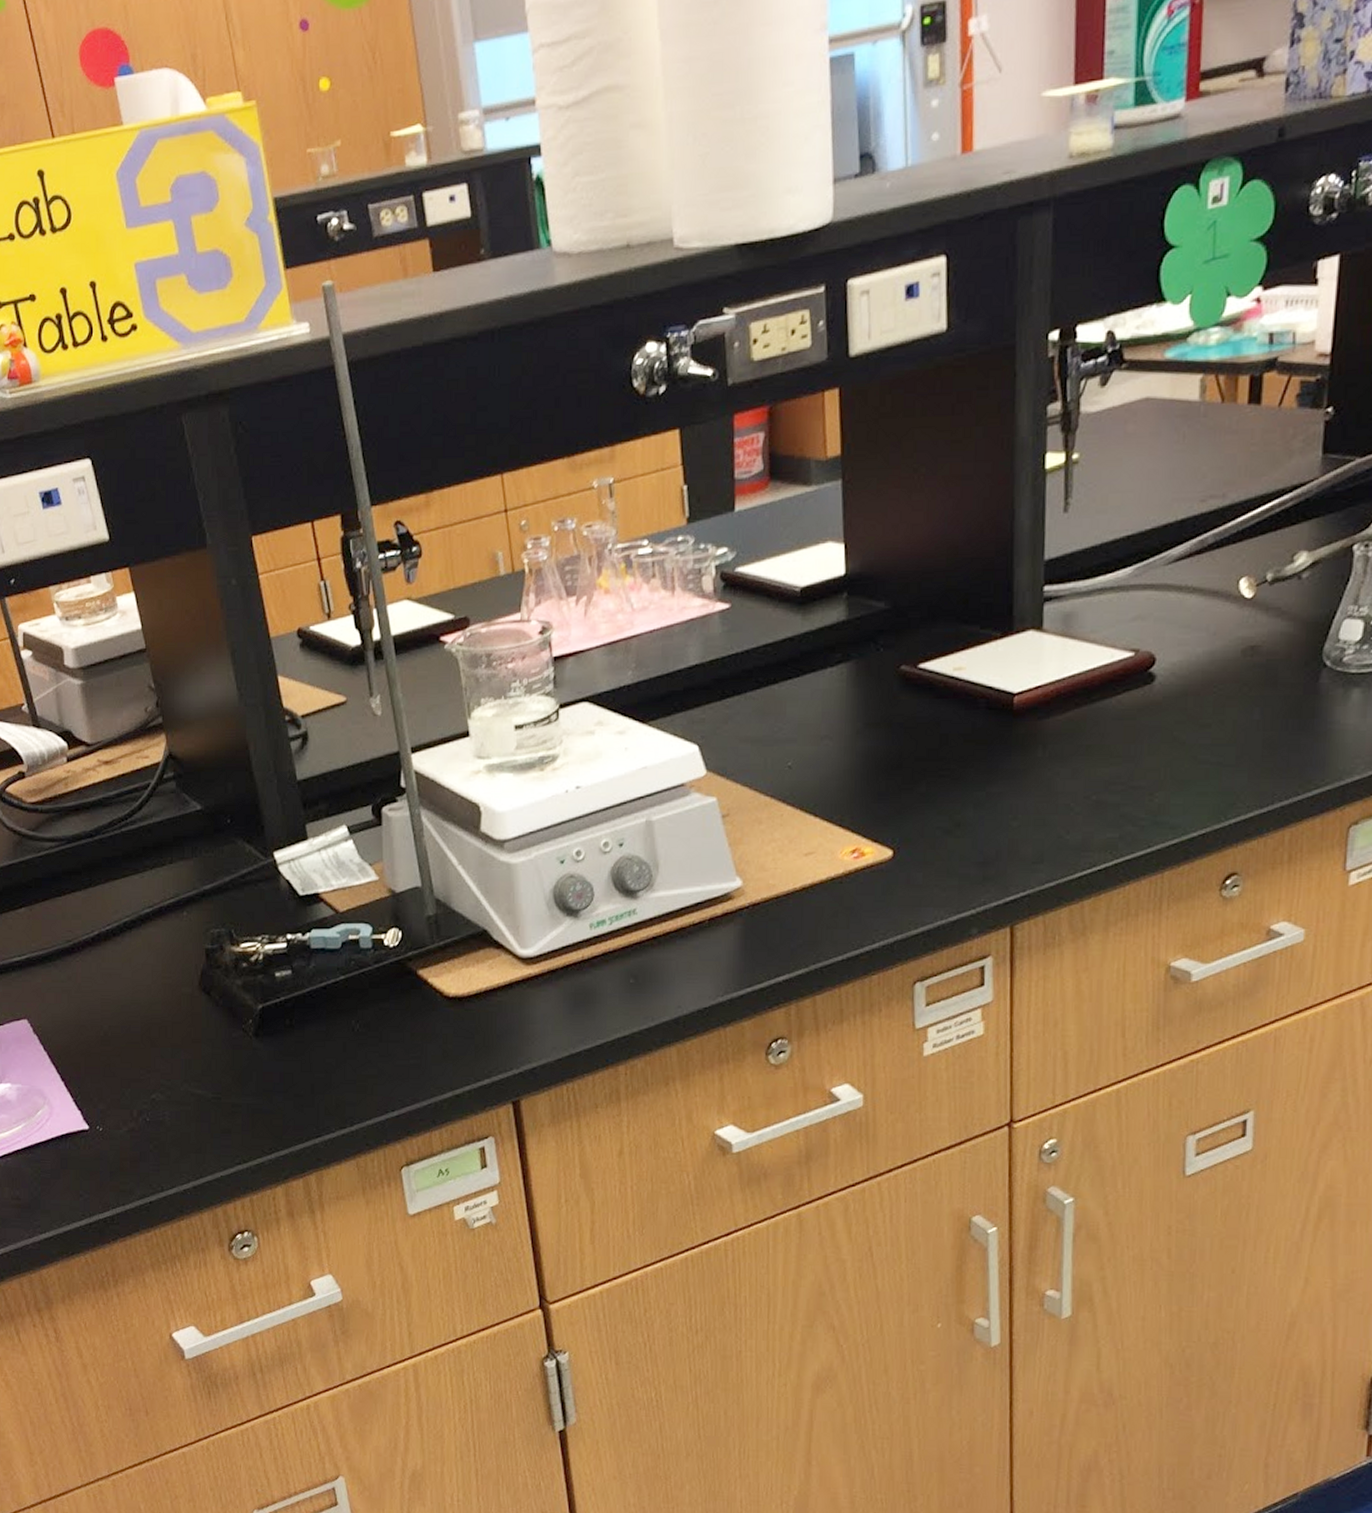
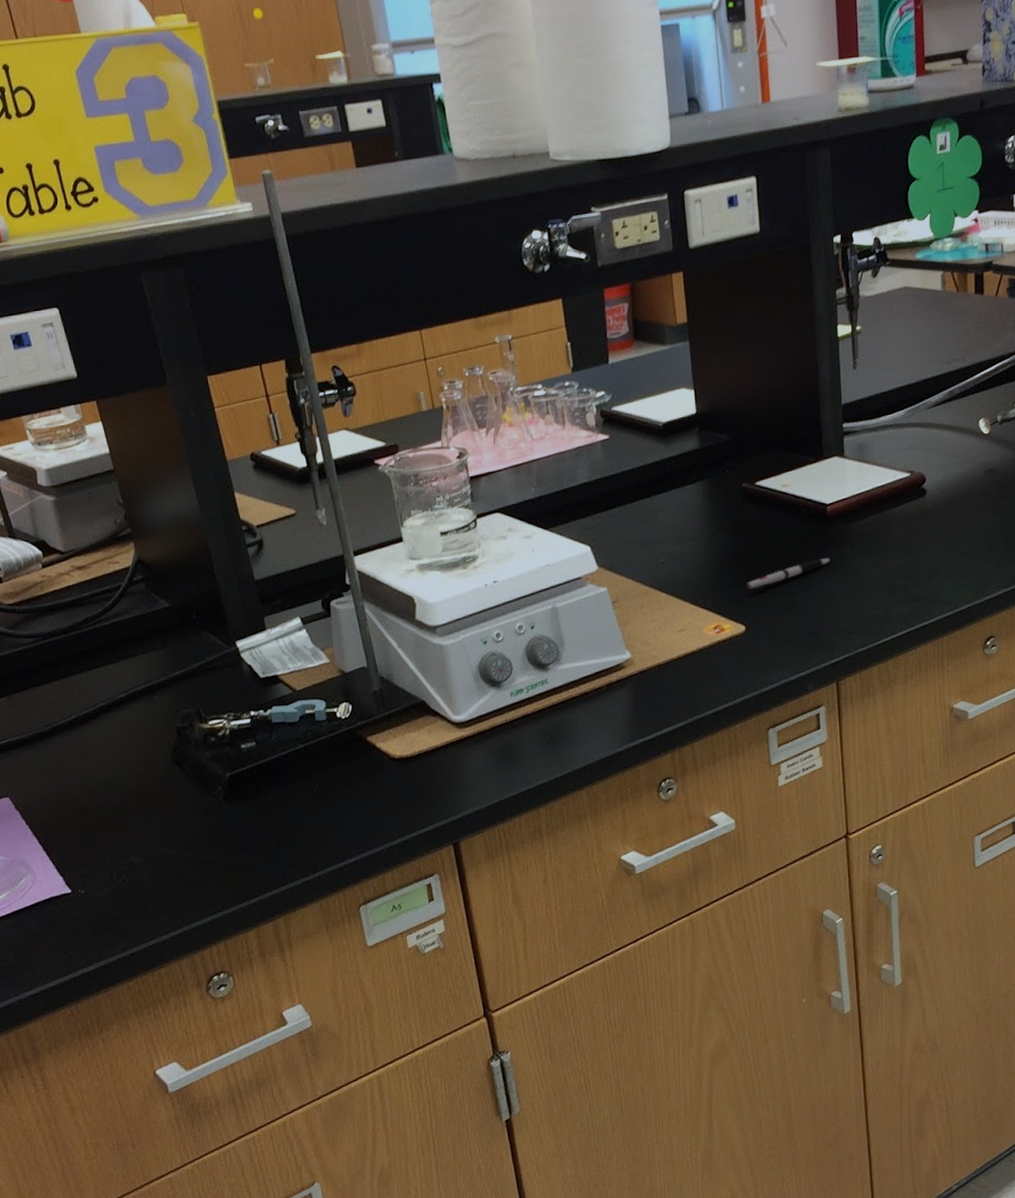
pen: none [898,764,1016,804] -> present [747,558,832,590]

